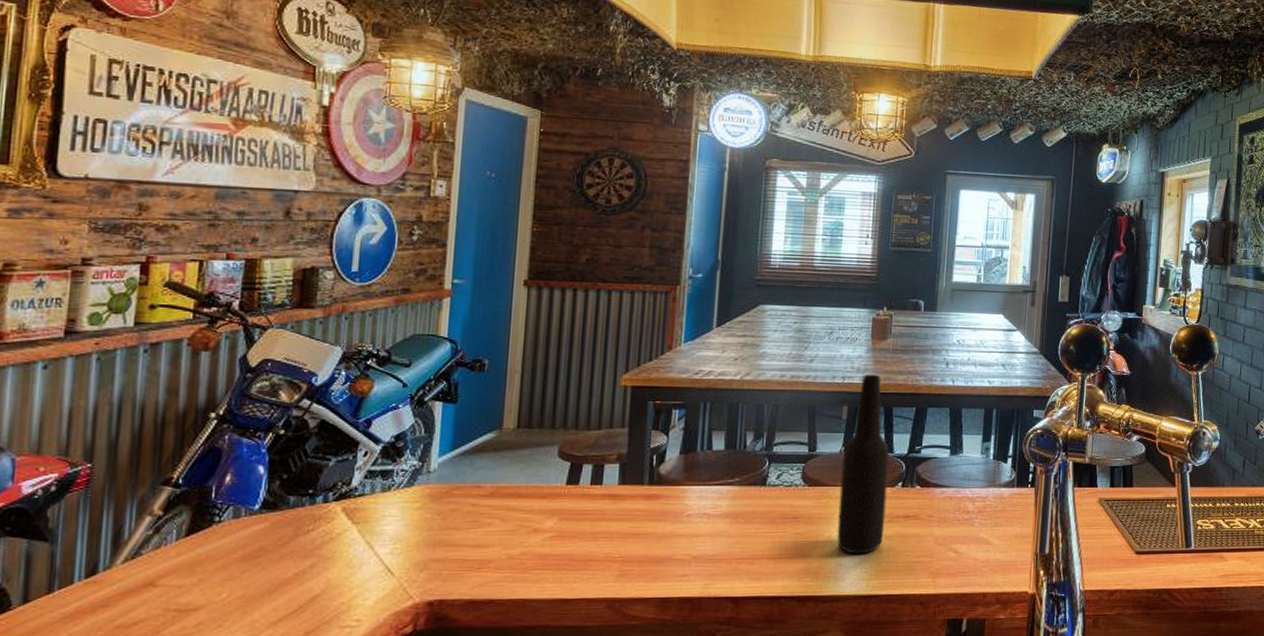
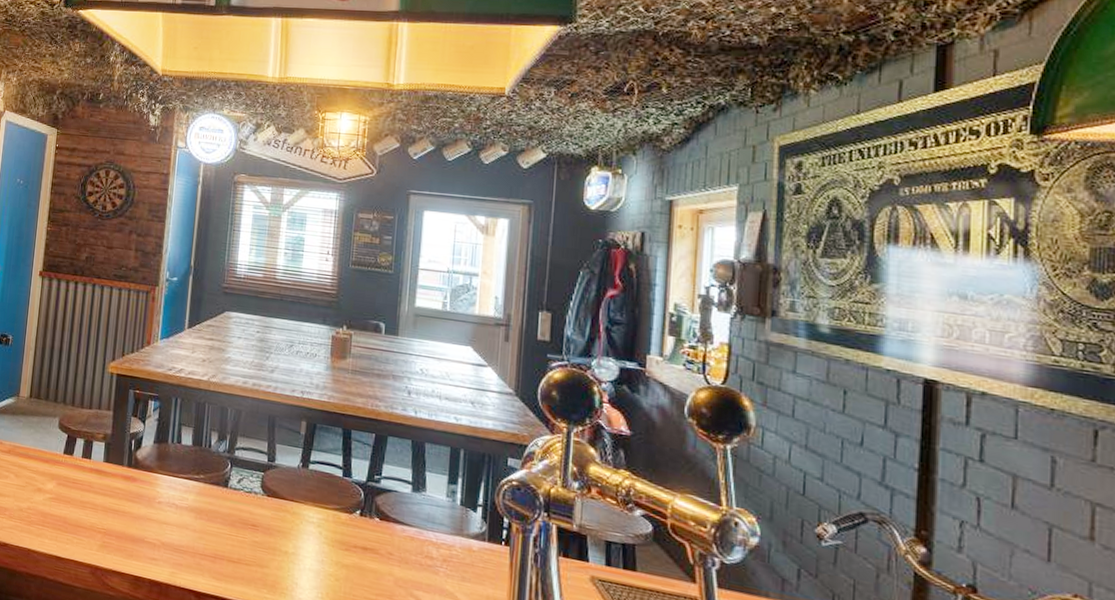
beer bottle: present [837,374,890,554] -> none [293,392,348,579]

